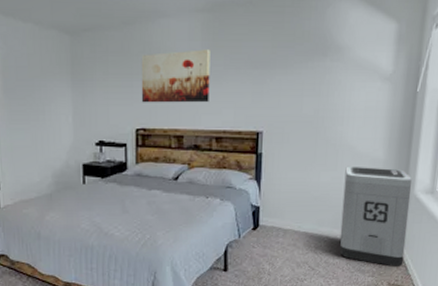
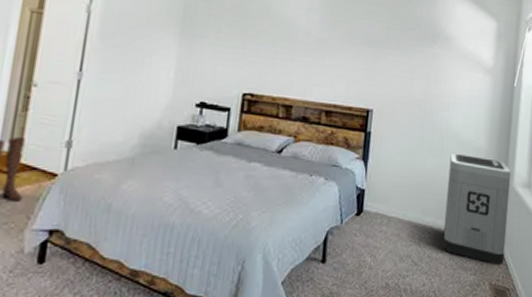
wall art: present [141,49,210,103] -> none [252,18,328,75]

